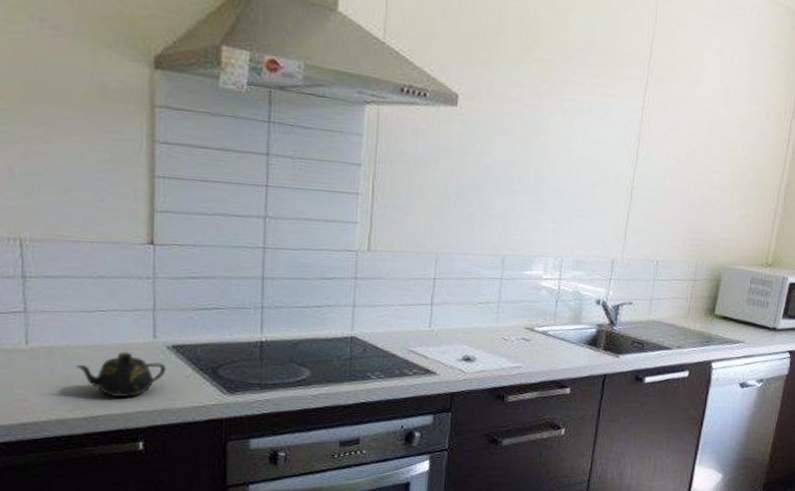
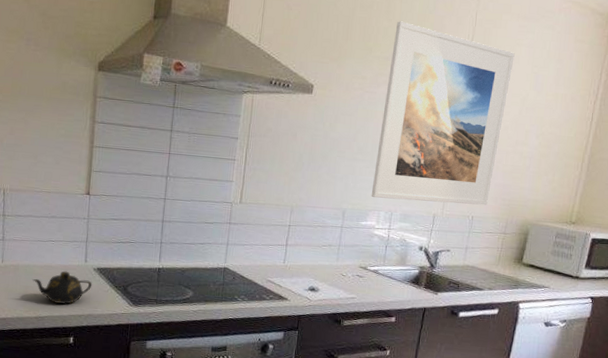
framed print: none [536,13,702,247] -> present [371,21,515,206]

